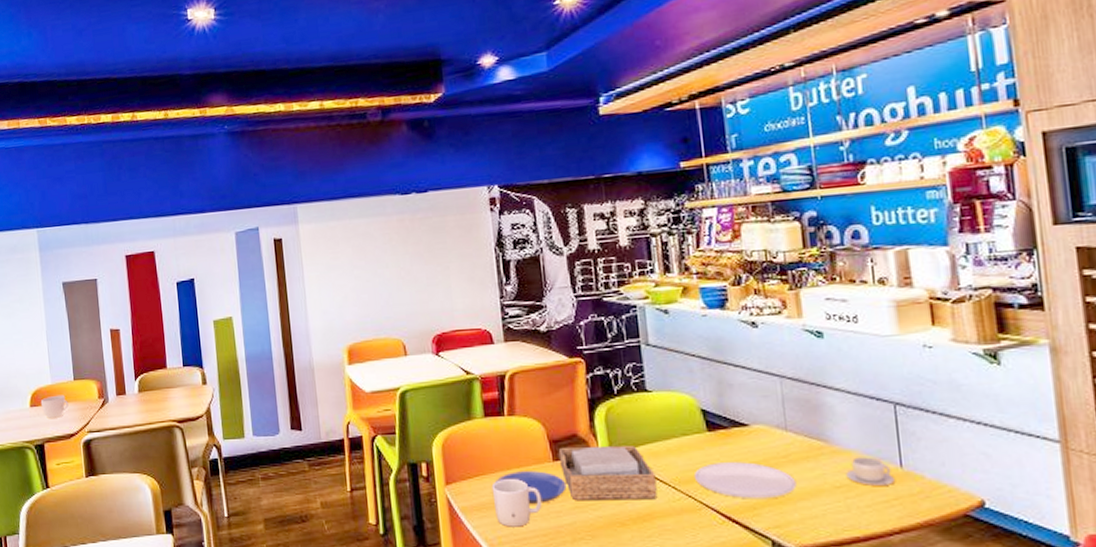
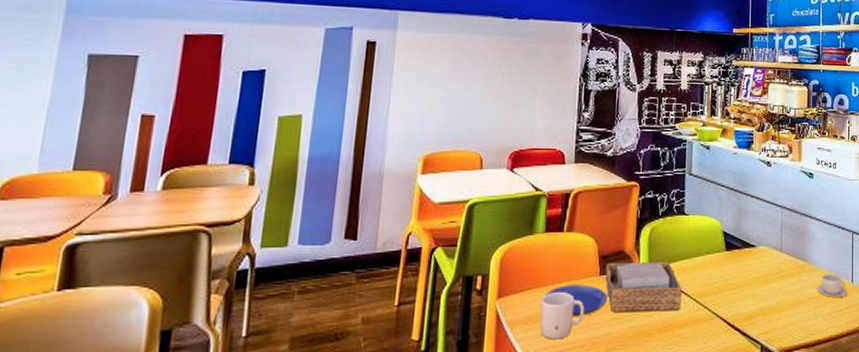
cup: present [40,394,69,420] -> none [13,187,57,217]
plate: present [693,462,797,500] -> none [711,277,783,310]

